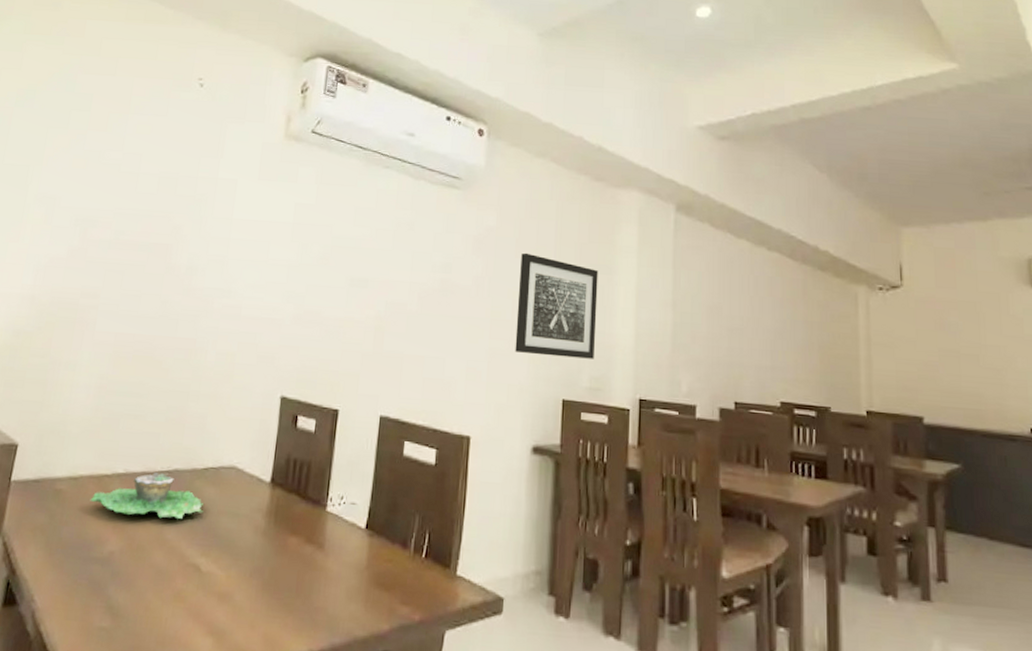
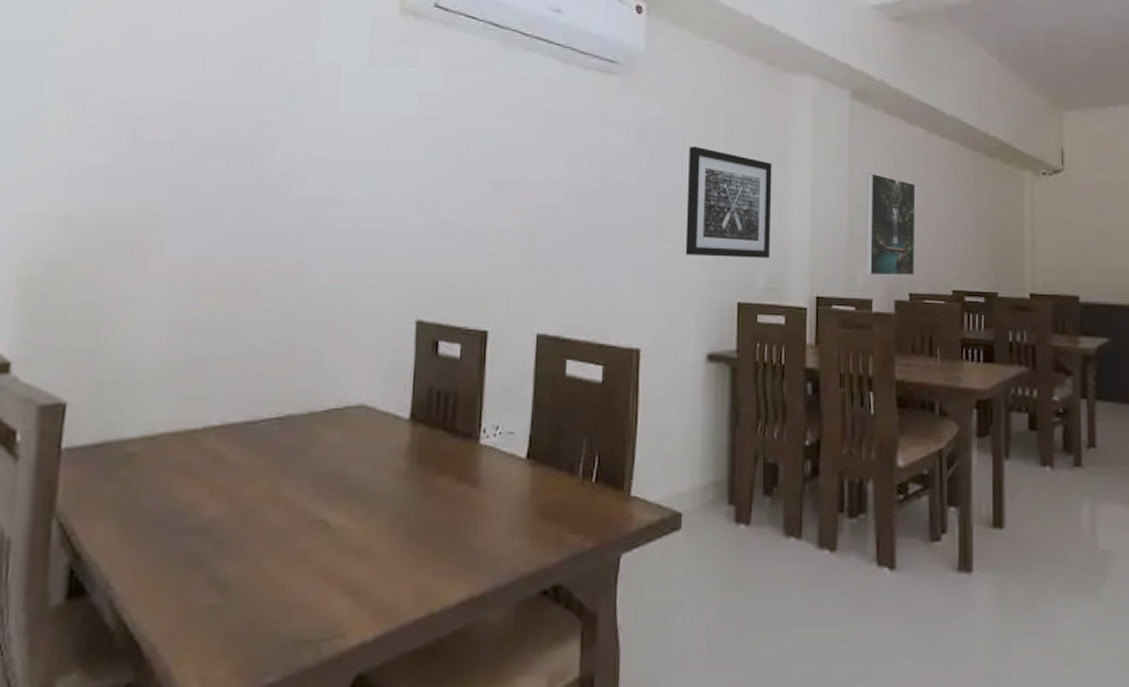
succulent planter: present [90,472,204,519] -> none [176,421,328,473]
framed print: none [690,282,741,385] -> present [866,173,915,276]

